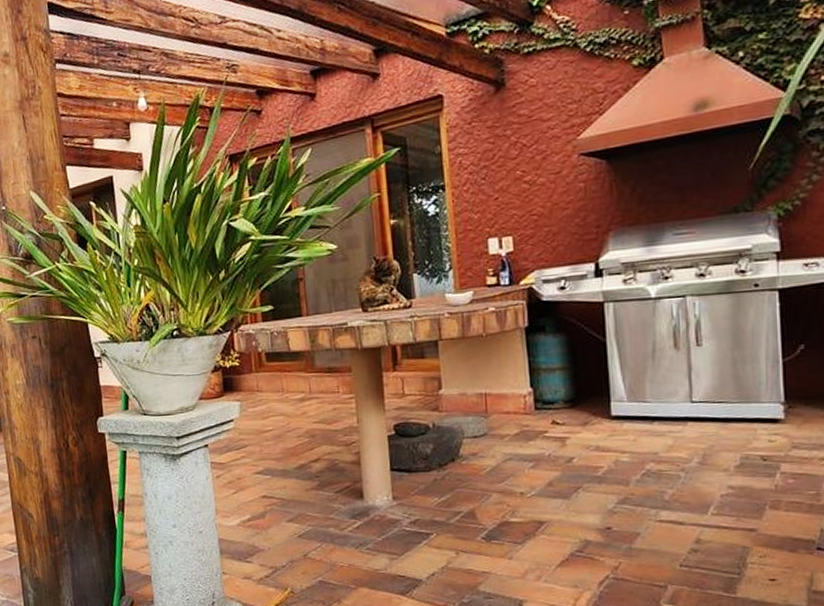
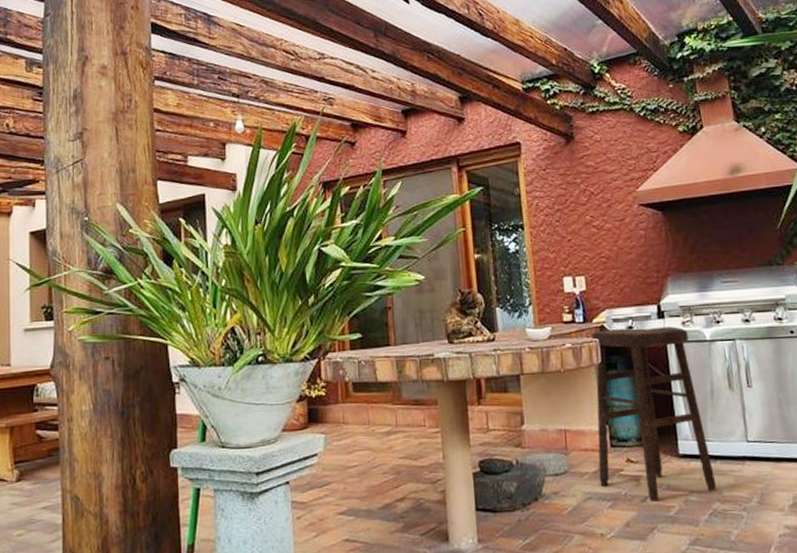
stool: none [518,285,652,462] -> present [591,326,717,502]

